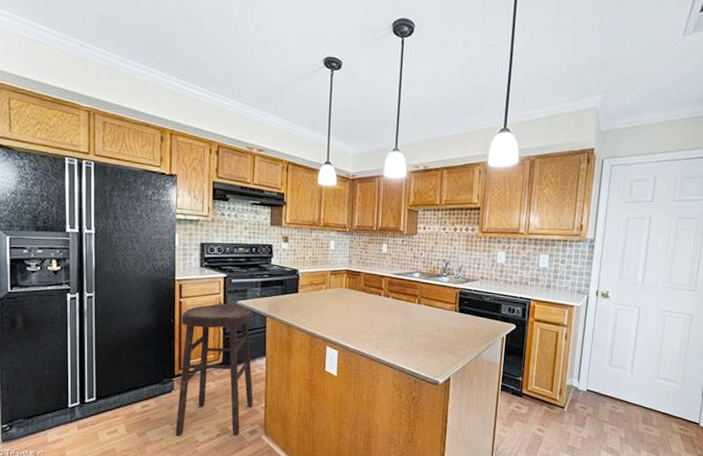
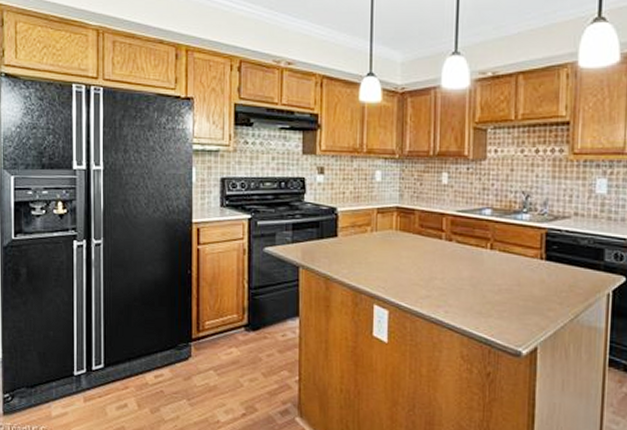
stool: present [176,303,253,437] -> none [193,250,285,416]

